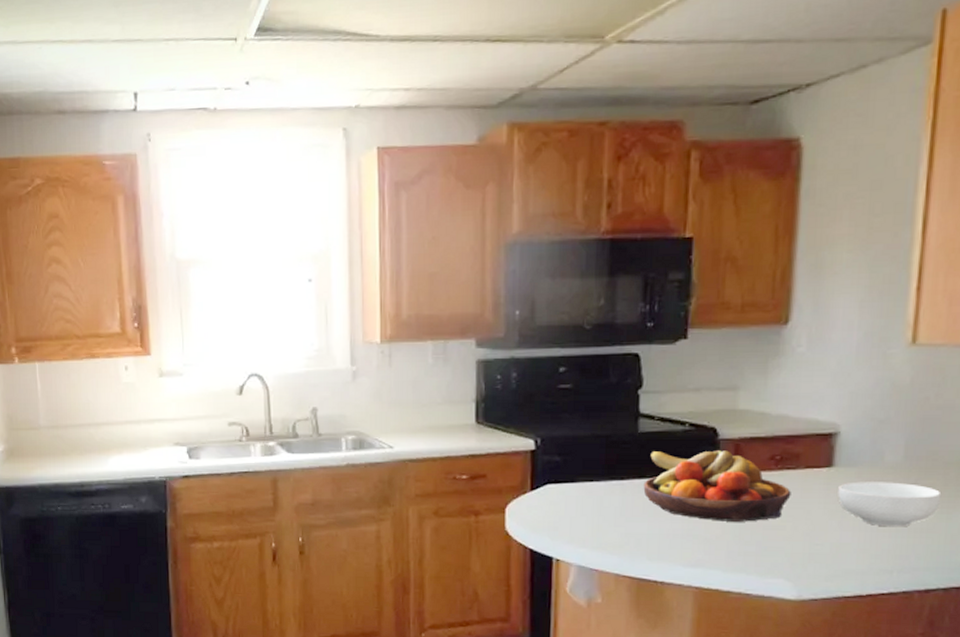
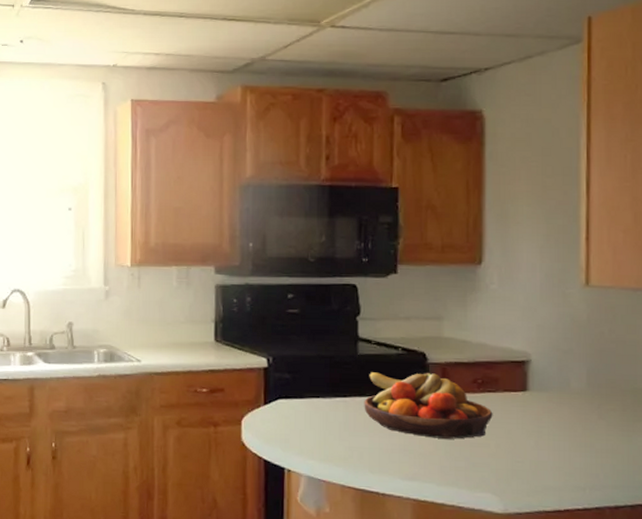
cereal bowl: present [838,481,942,527] -> none [533,405,622,448]

